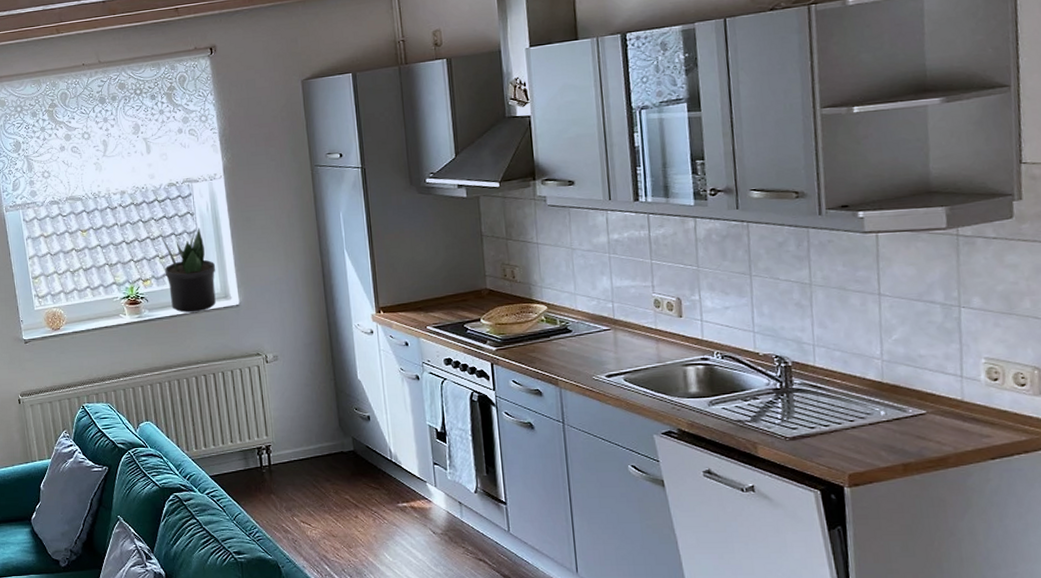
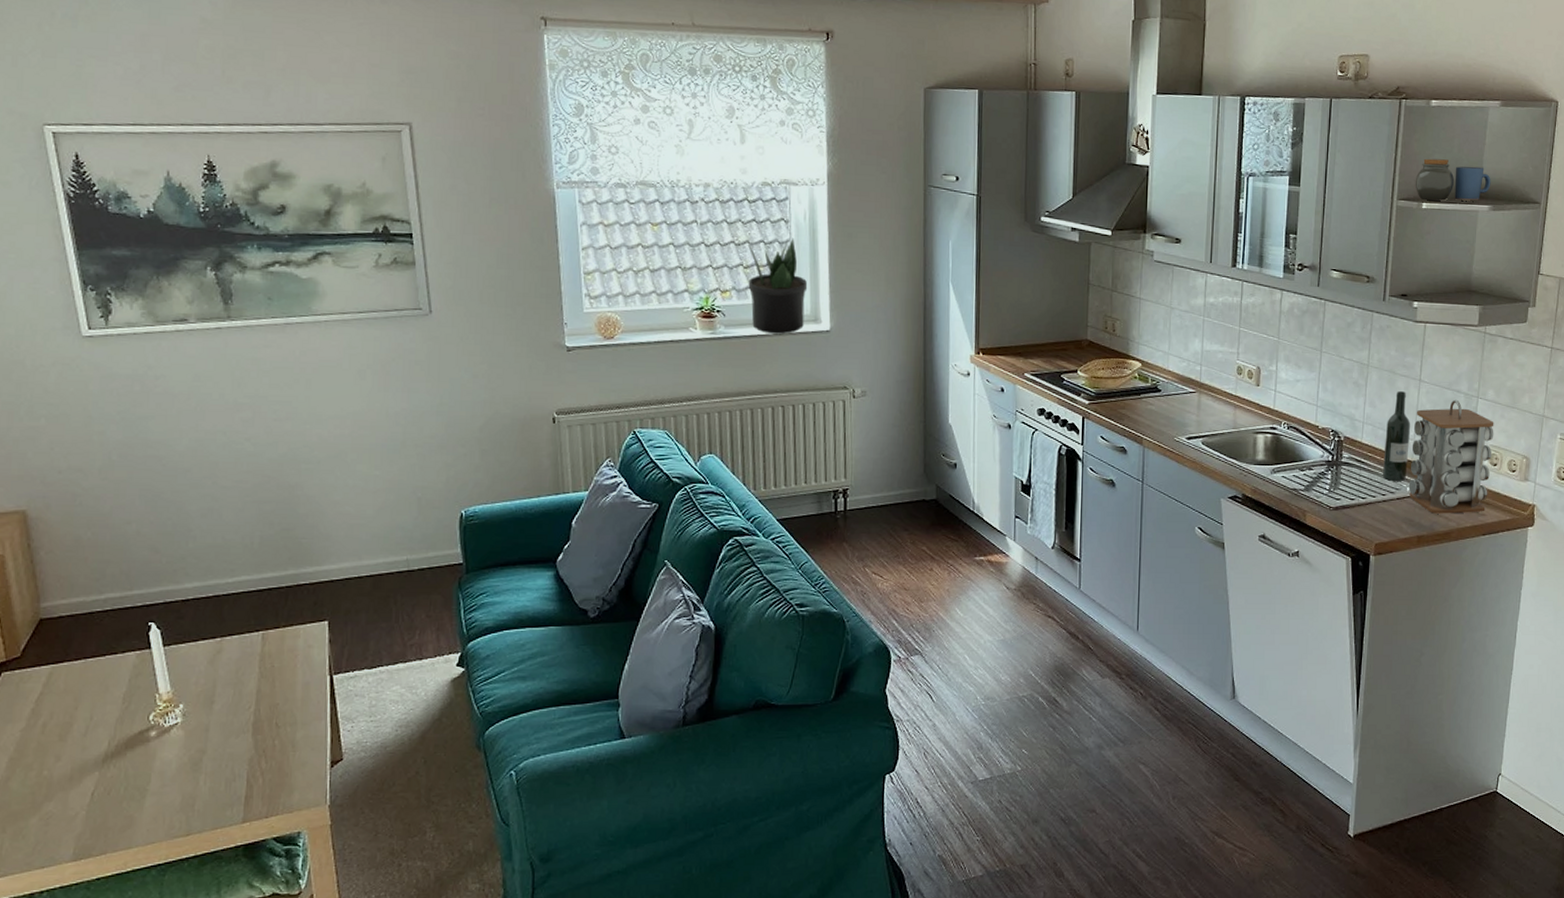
jar: none [839,57,891,104] -> present [1415,158,1455,201]
wine bottle: none [843,308,878,405] -> present [1382,391,1411,481]
spice rack: none [879,311,992,438] -> present [1408,399,1494,514]
mug: none [889,58,939,98] -> present [1454,166,1491,201]

